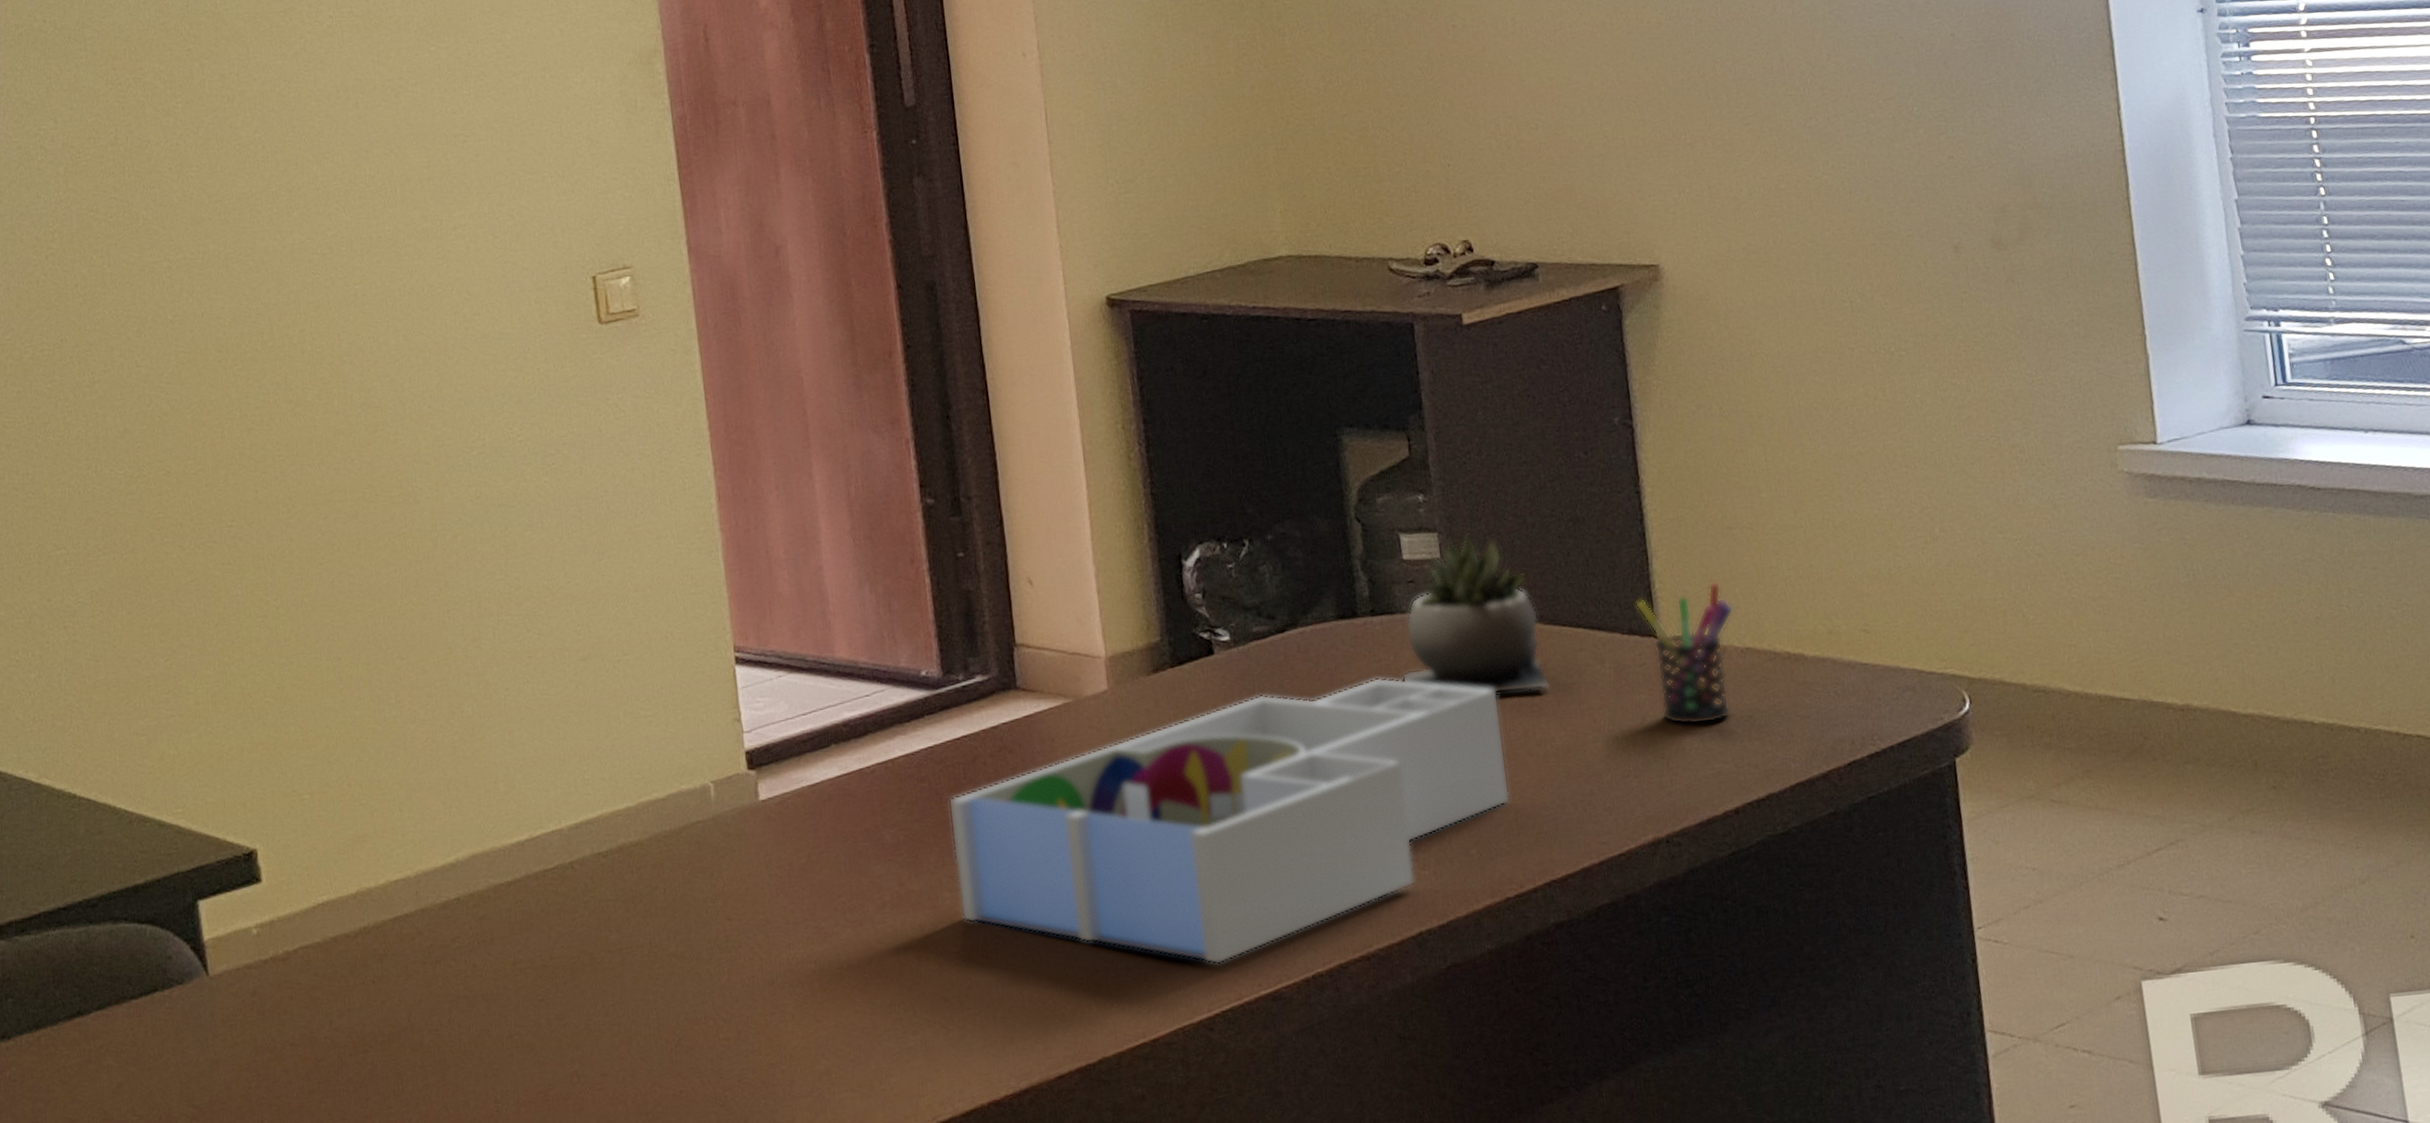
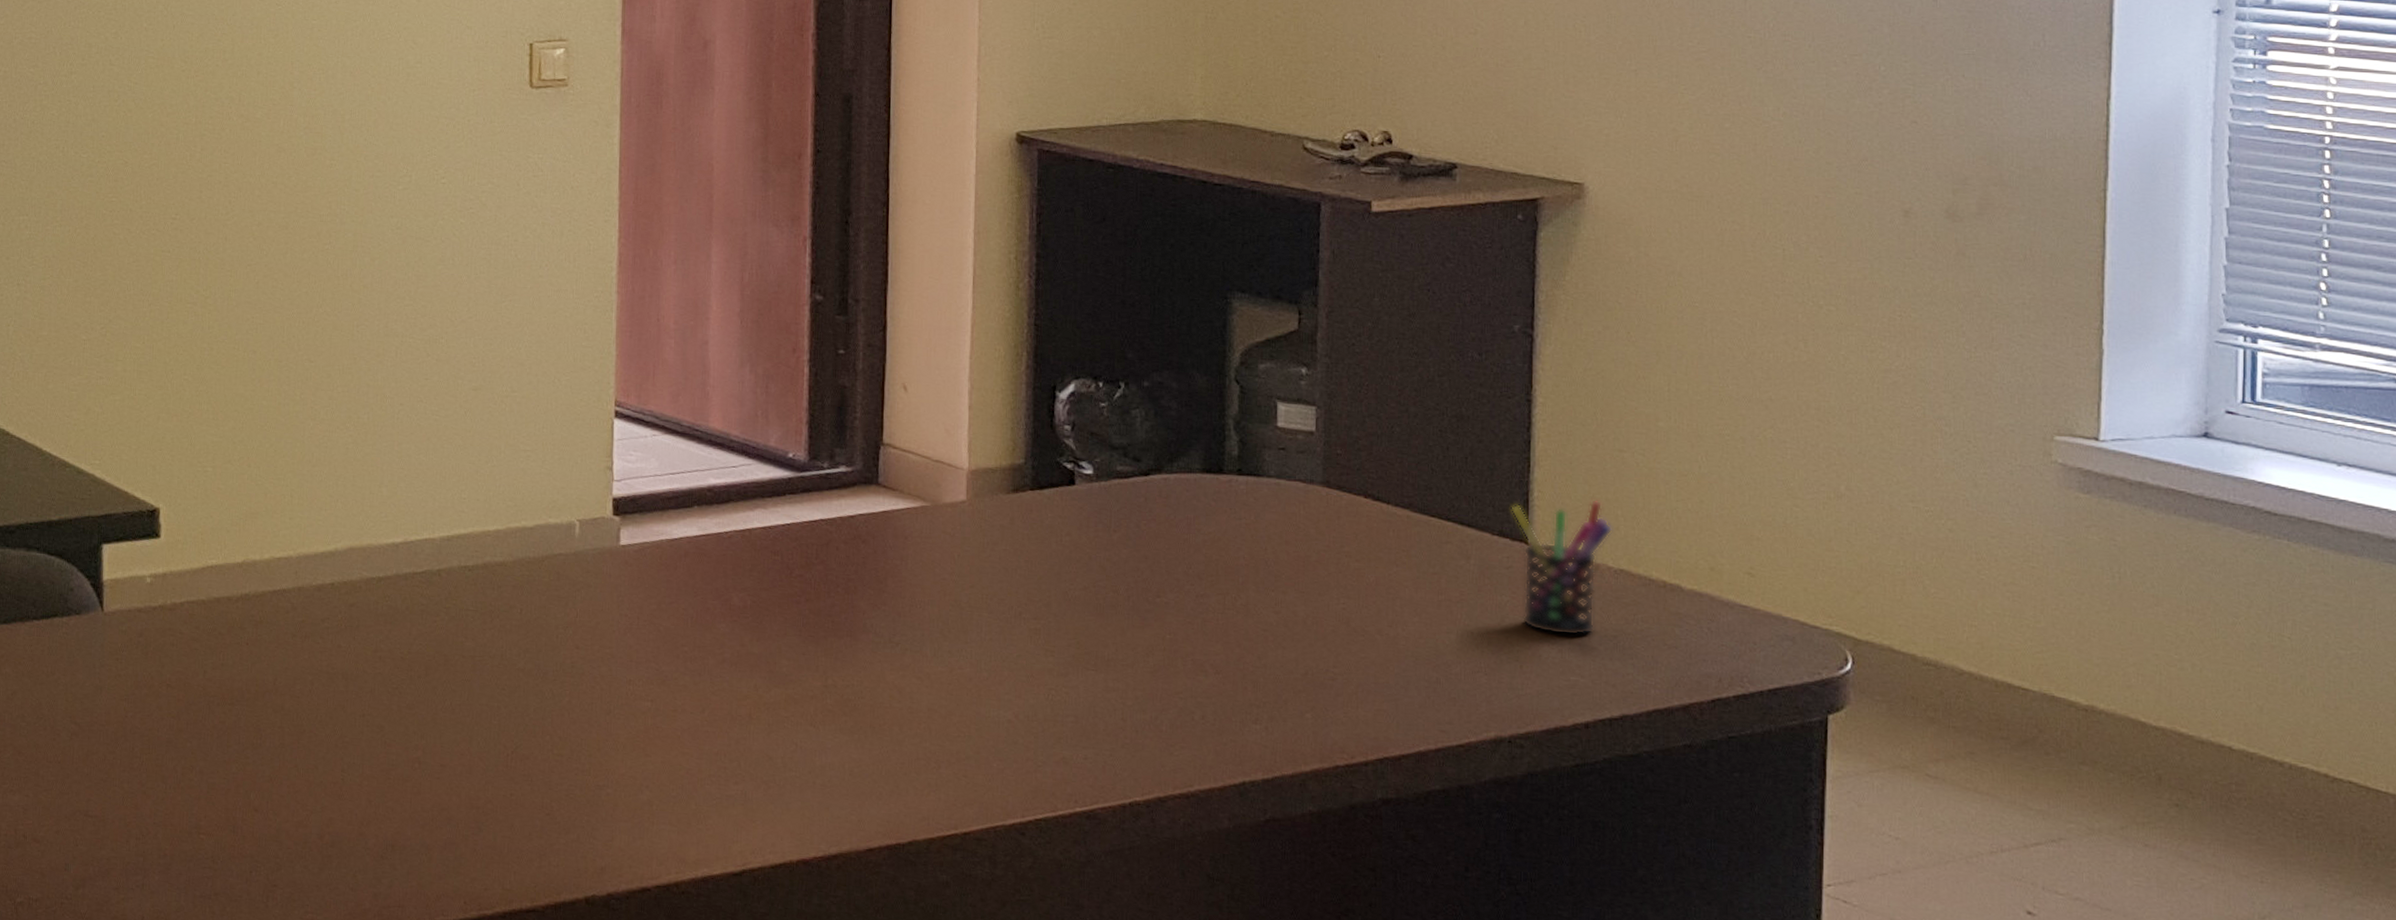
desk organizer: present [948,677,1511,964] -> none [796,530,1355,775]
succulent plant: present [1401,533,1551,695] -> none [1259,412,1411,574]

